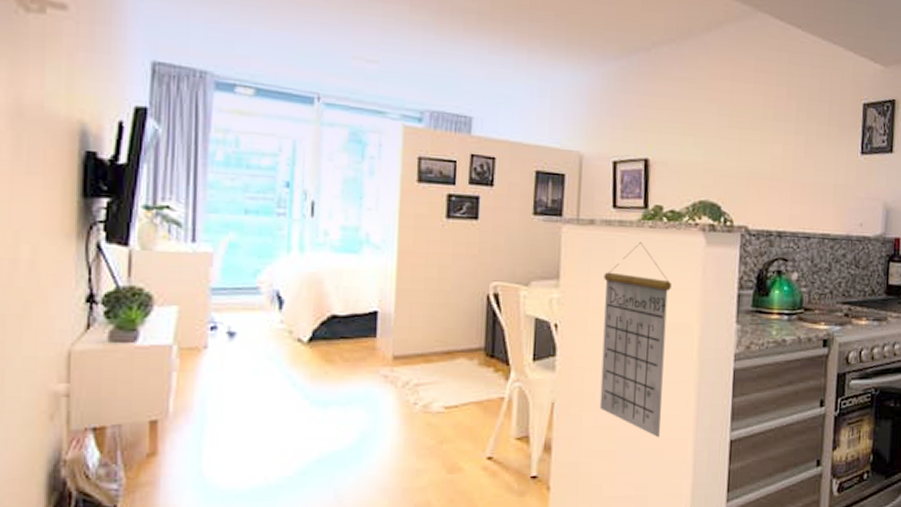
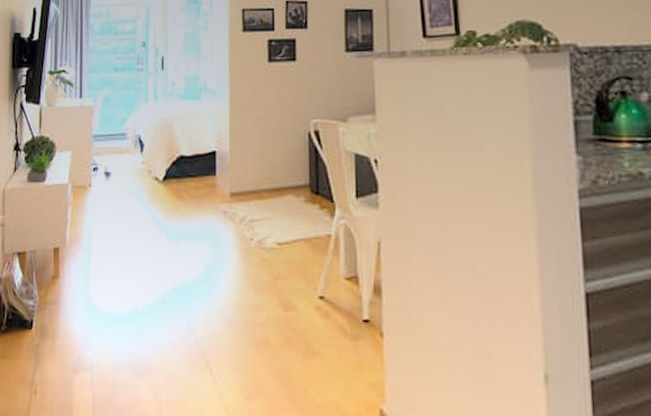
calendar: present [599,242,671,438] -> none [420,71,498,286]

